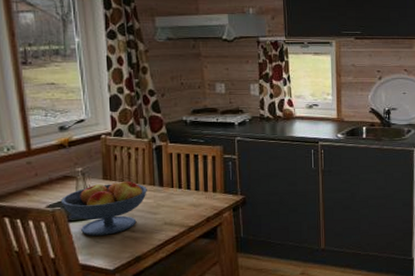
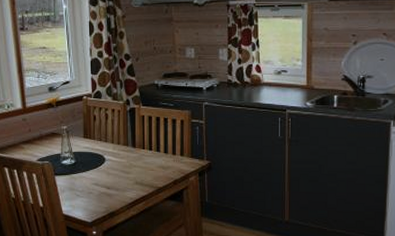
fruit bowl: present [61,180,147,236] -> none [49,140,121,190]

